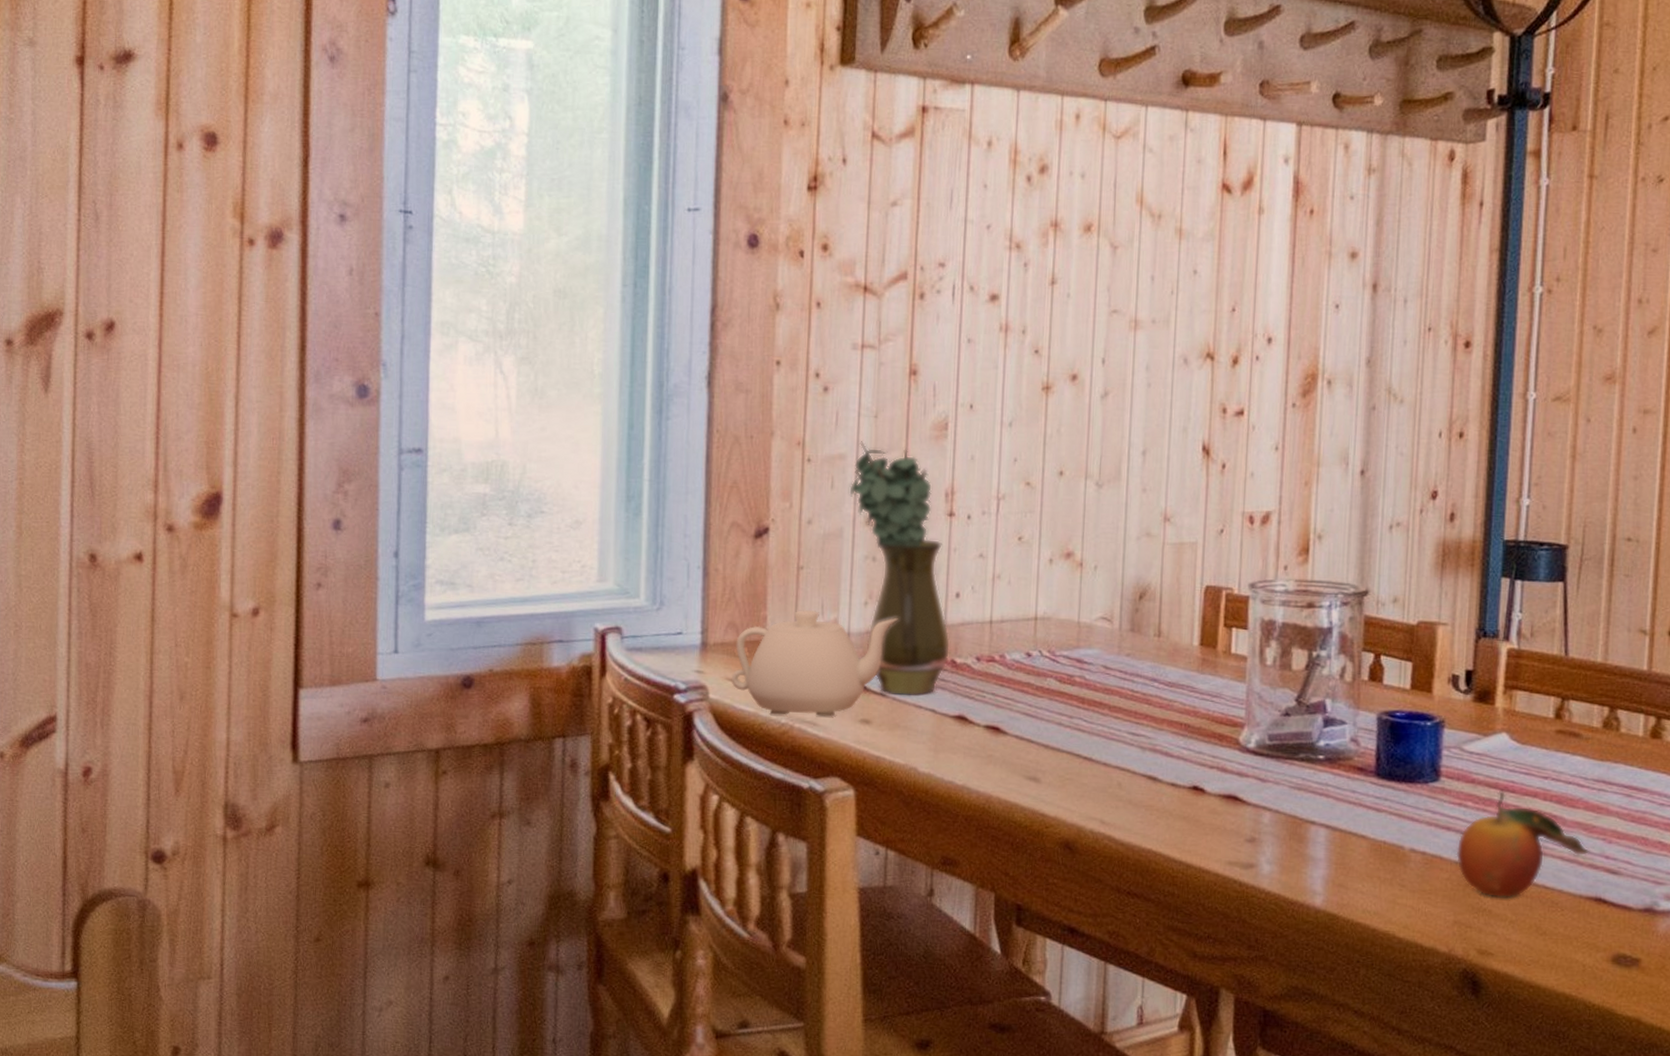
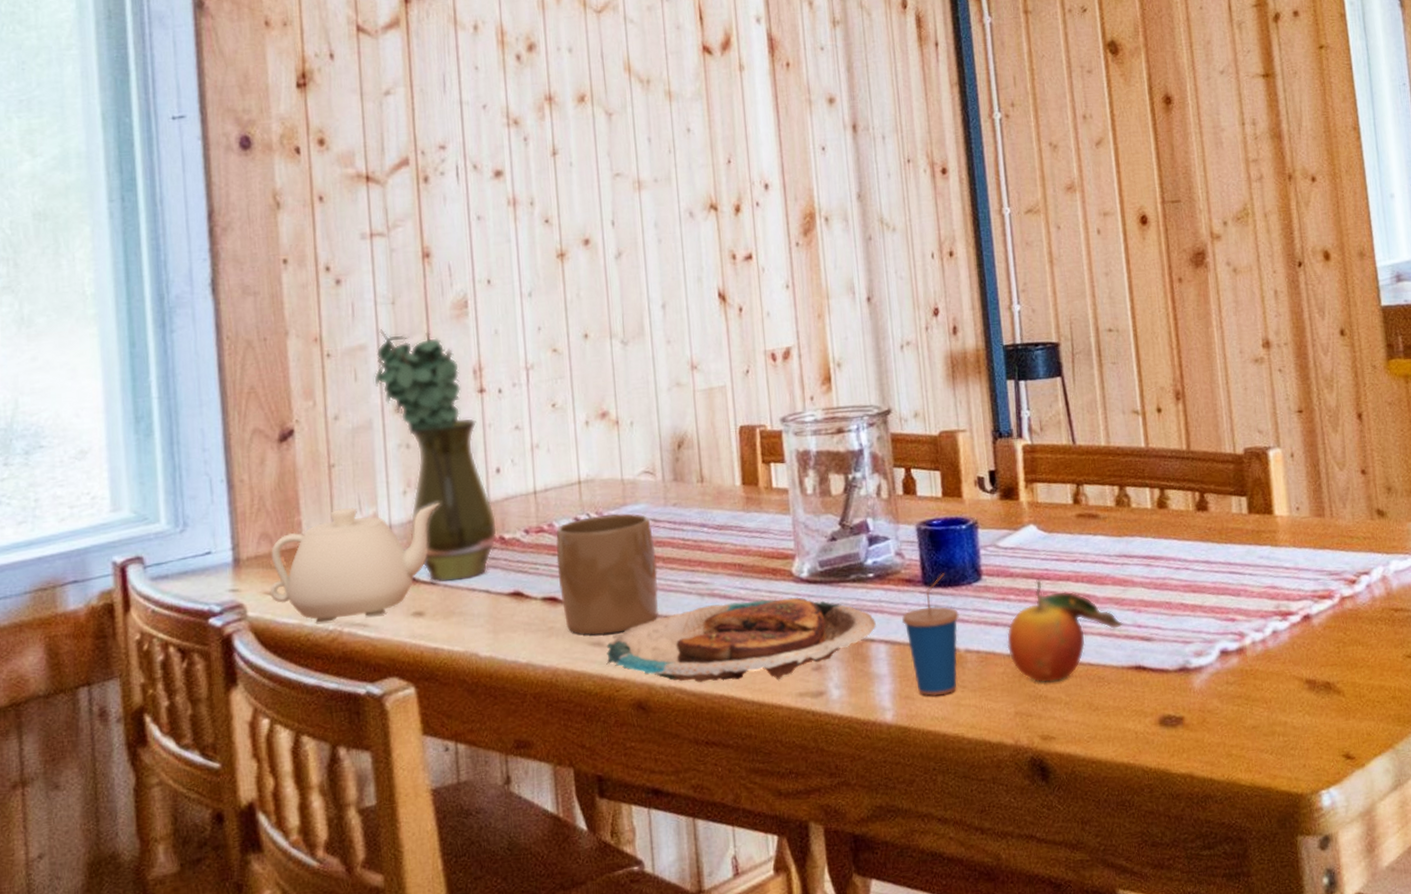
mug: none [1002,653,1103,771] -> present [555,513,659,635]
plate: none [1039,760,1319,844] -> present [606,597,876,683]
cup: none [1347,767,1409,890] -> present [902,573,959,696]

